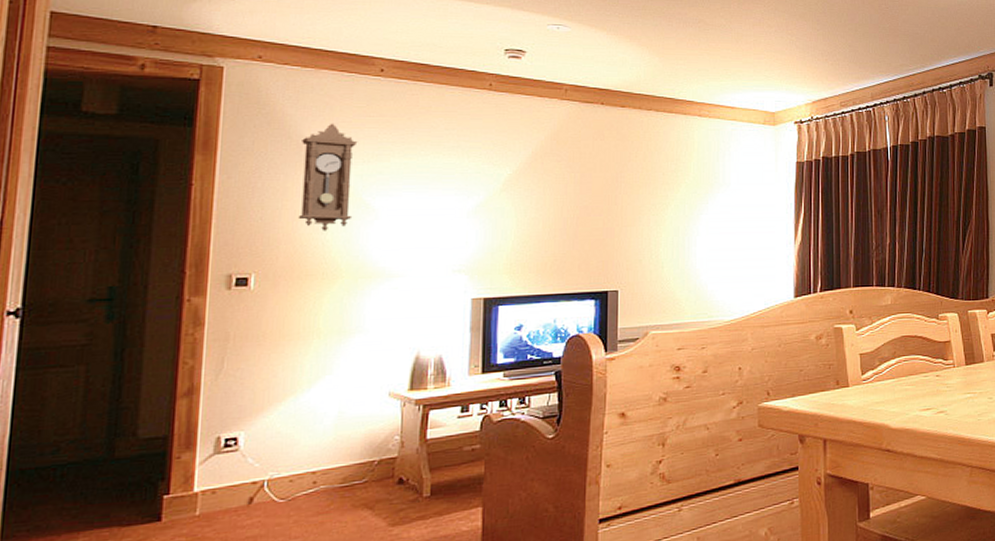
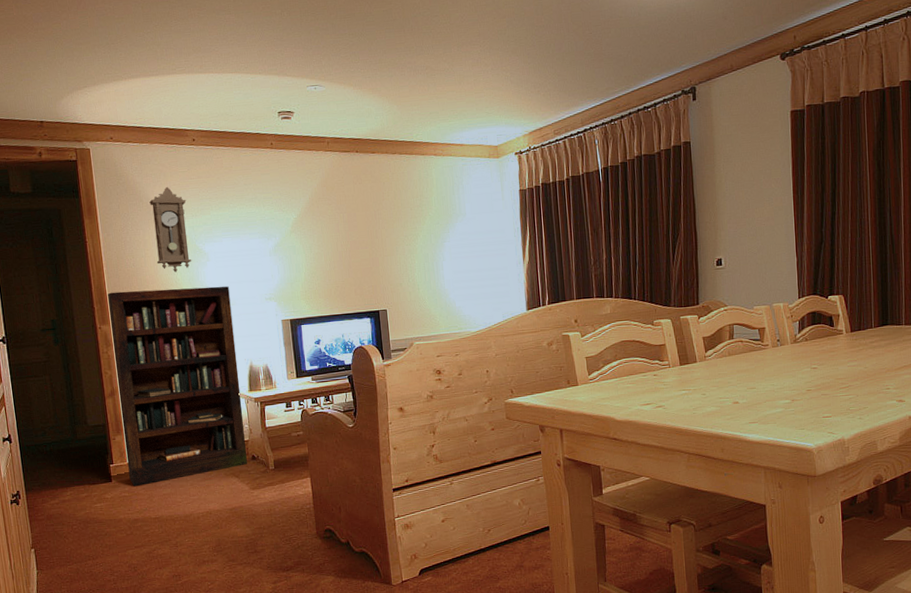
bookcase: none [192,252,401,528] -> present [108,286,247,487]

